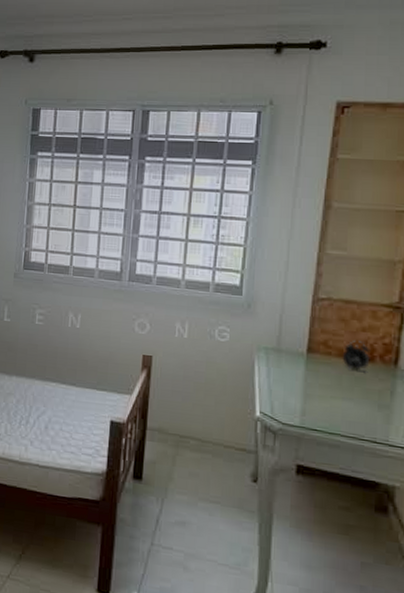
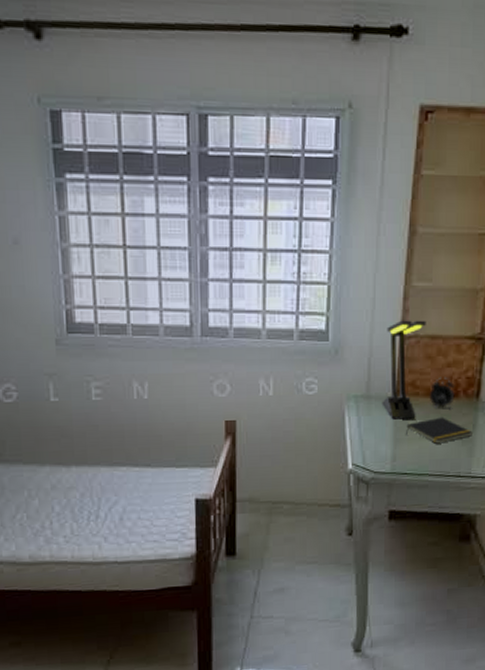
desk lamp: none [292,283,340,377] -> present [382,320,426,420]
notepad: none [315,379,390,406] -> present [405,417,472,444]

